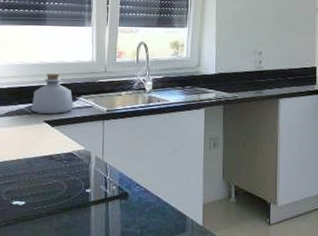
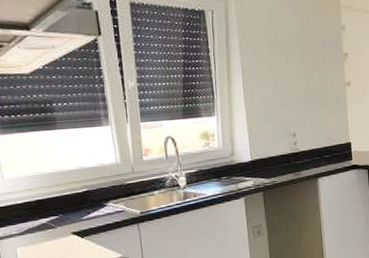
bottle: present [31,73,74,115] -> none [54,180,103,226]

